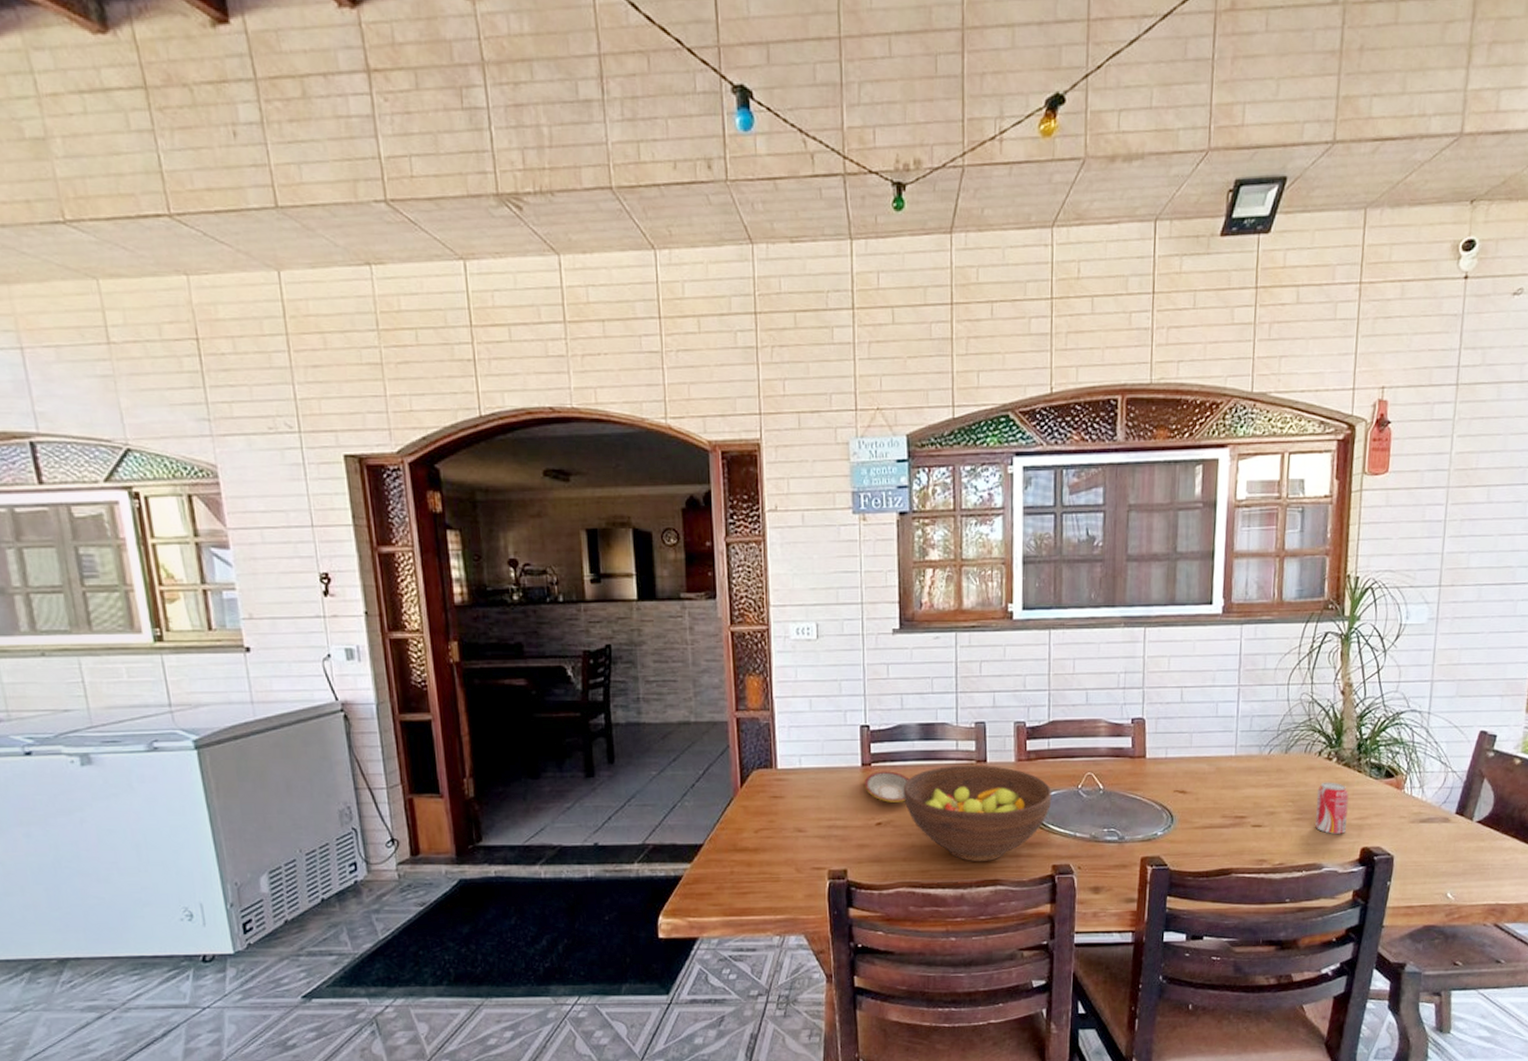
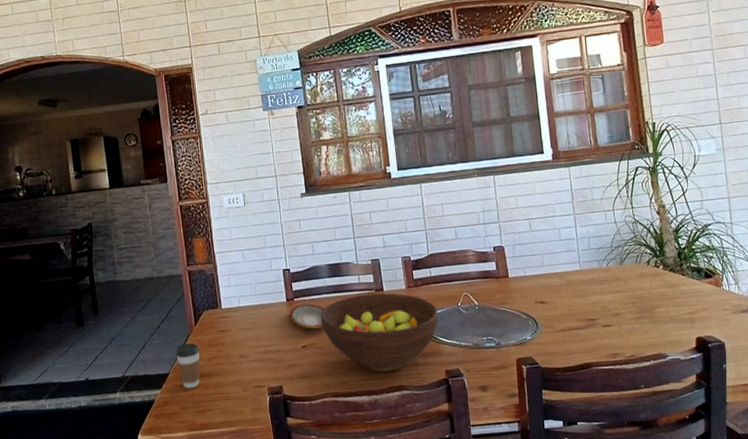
coffee cup: none [713,809,745,865] -> present [175,343,201,389]
beverage can: present [1315,782,1349,834] -> none [651,285,681,328]

